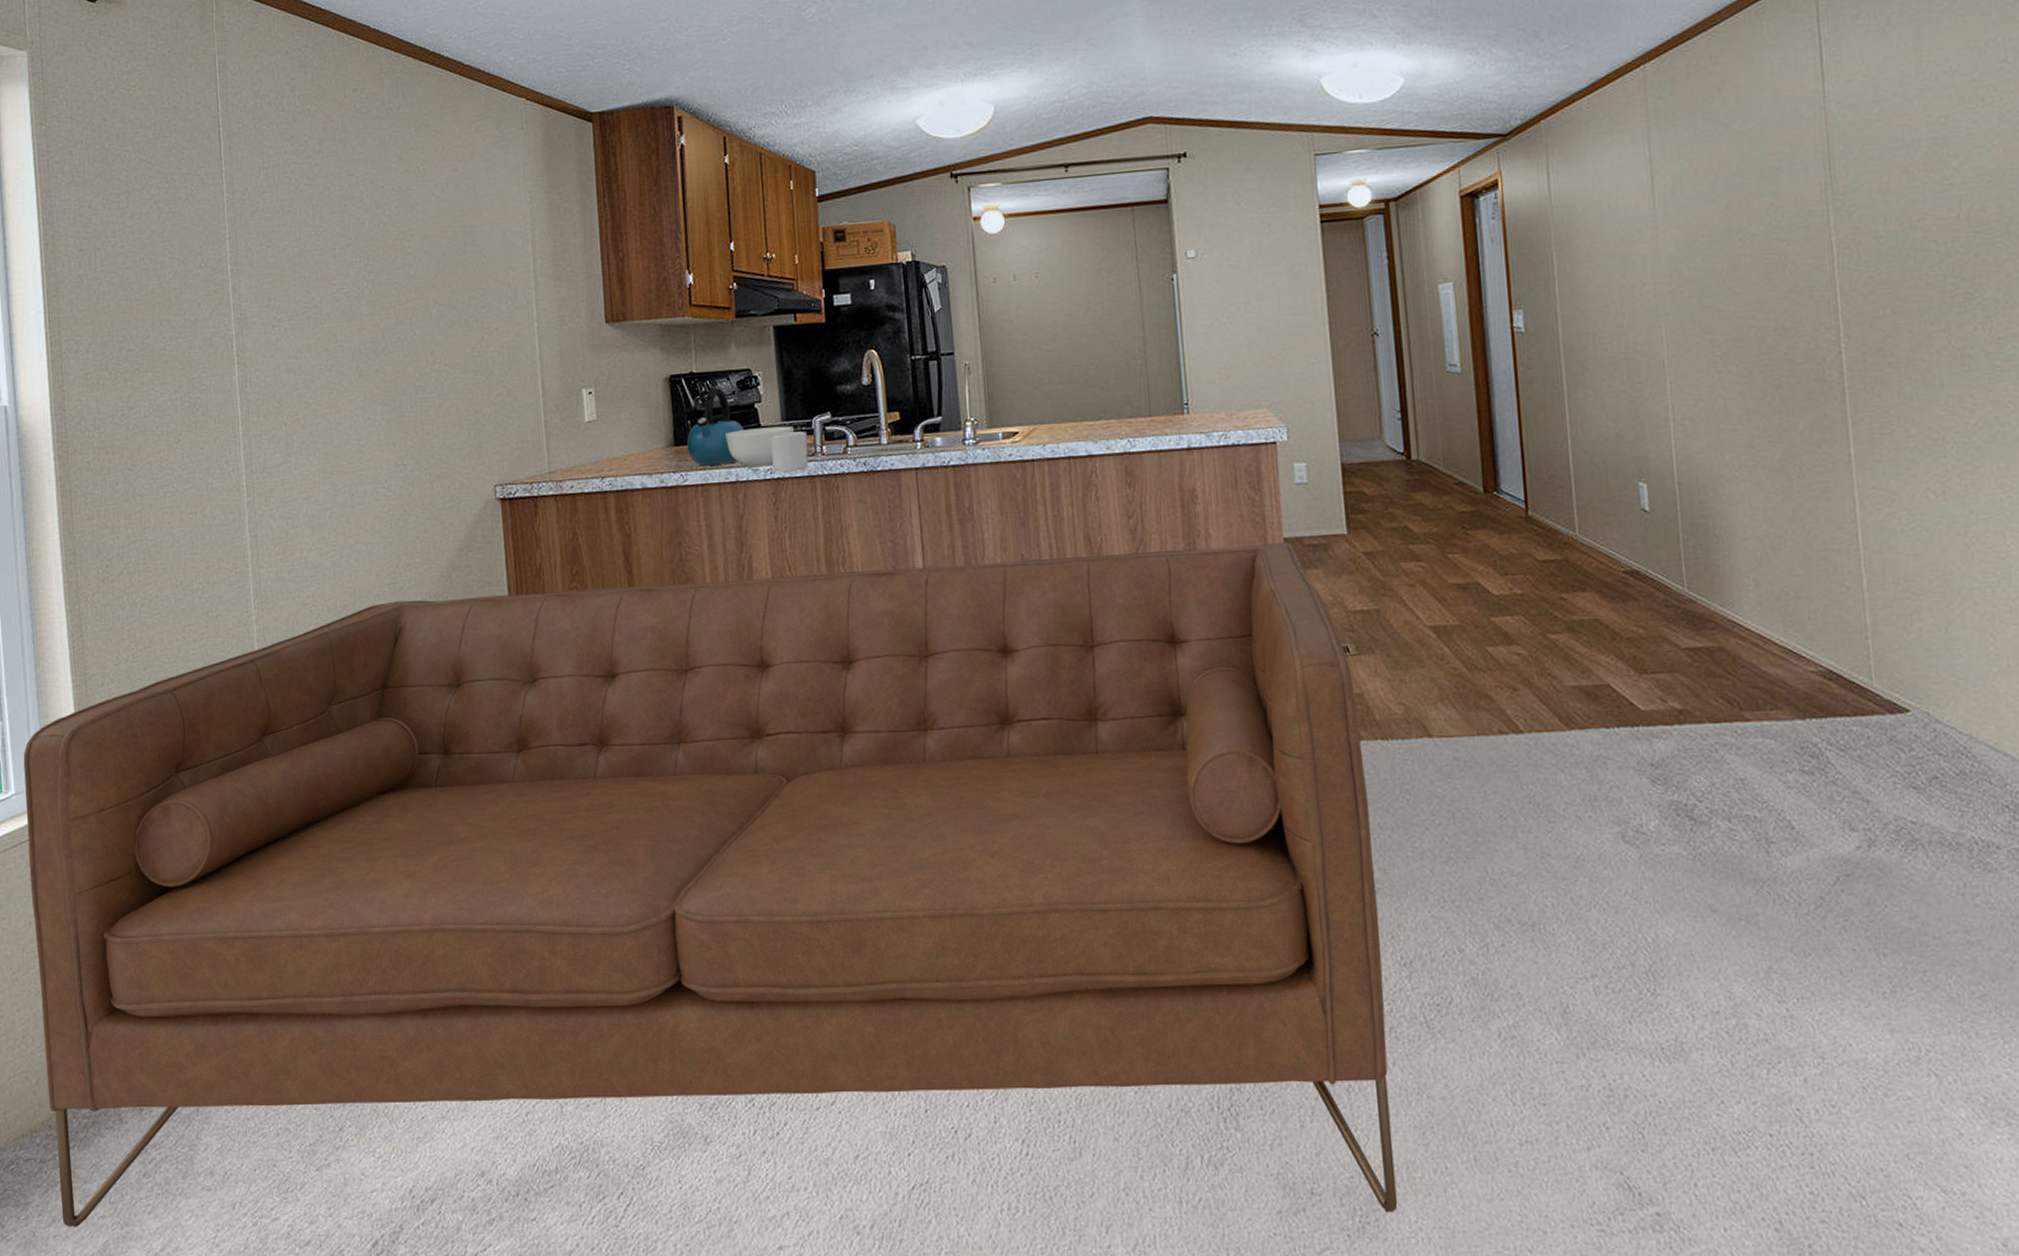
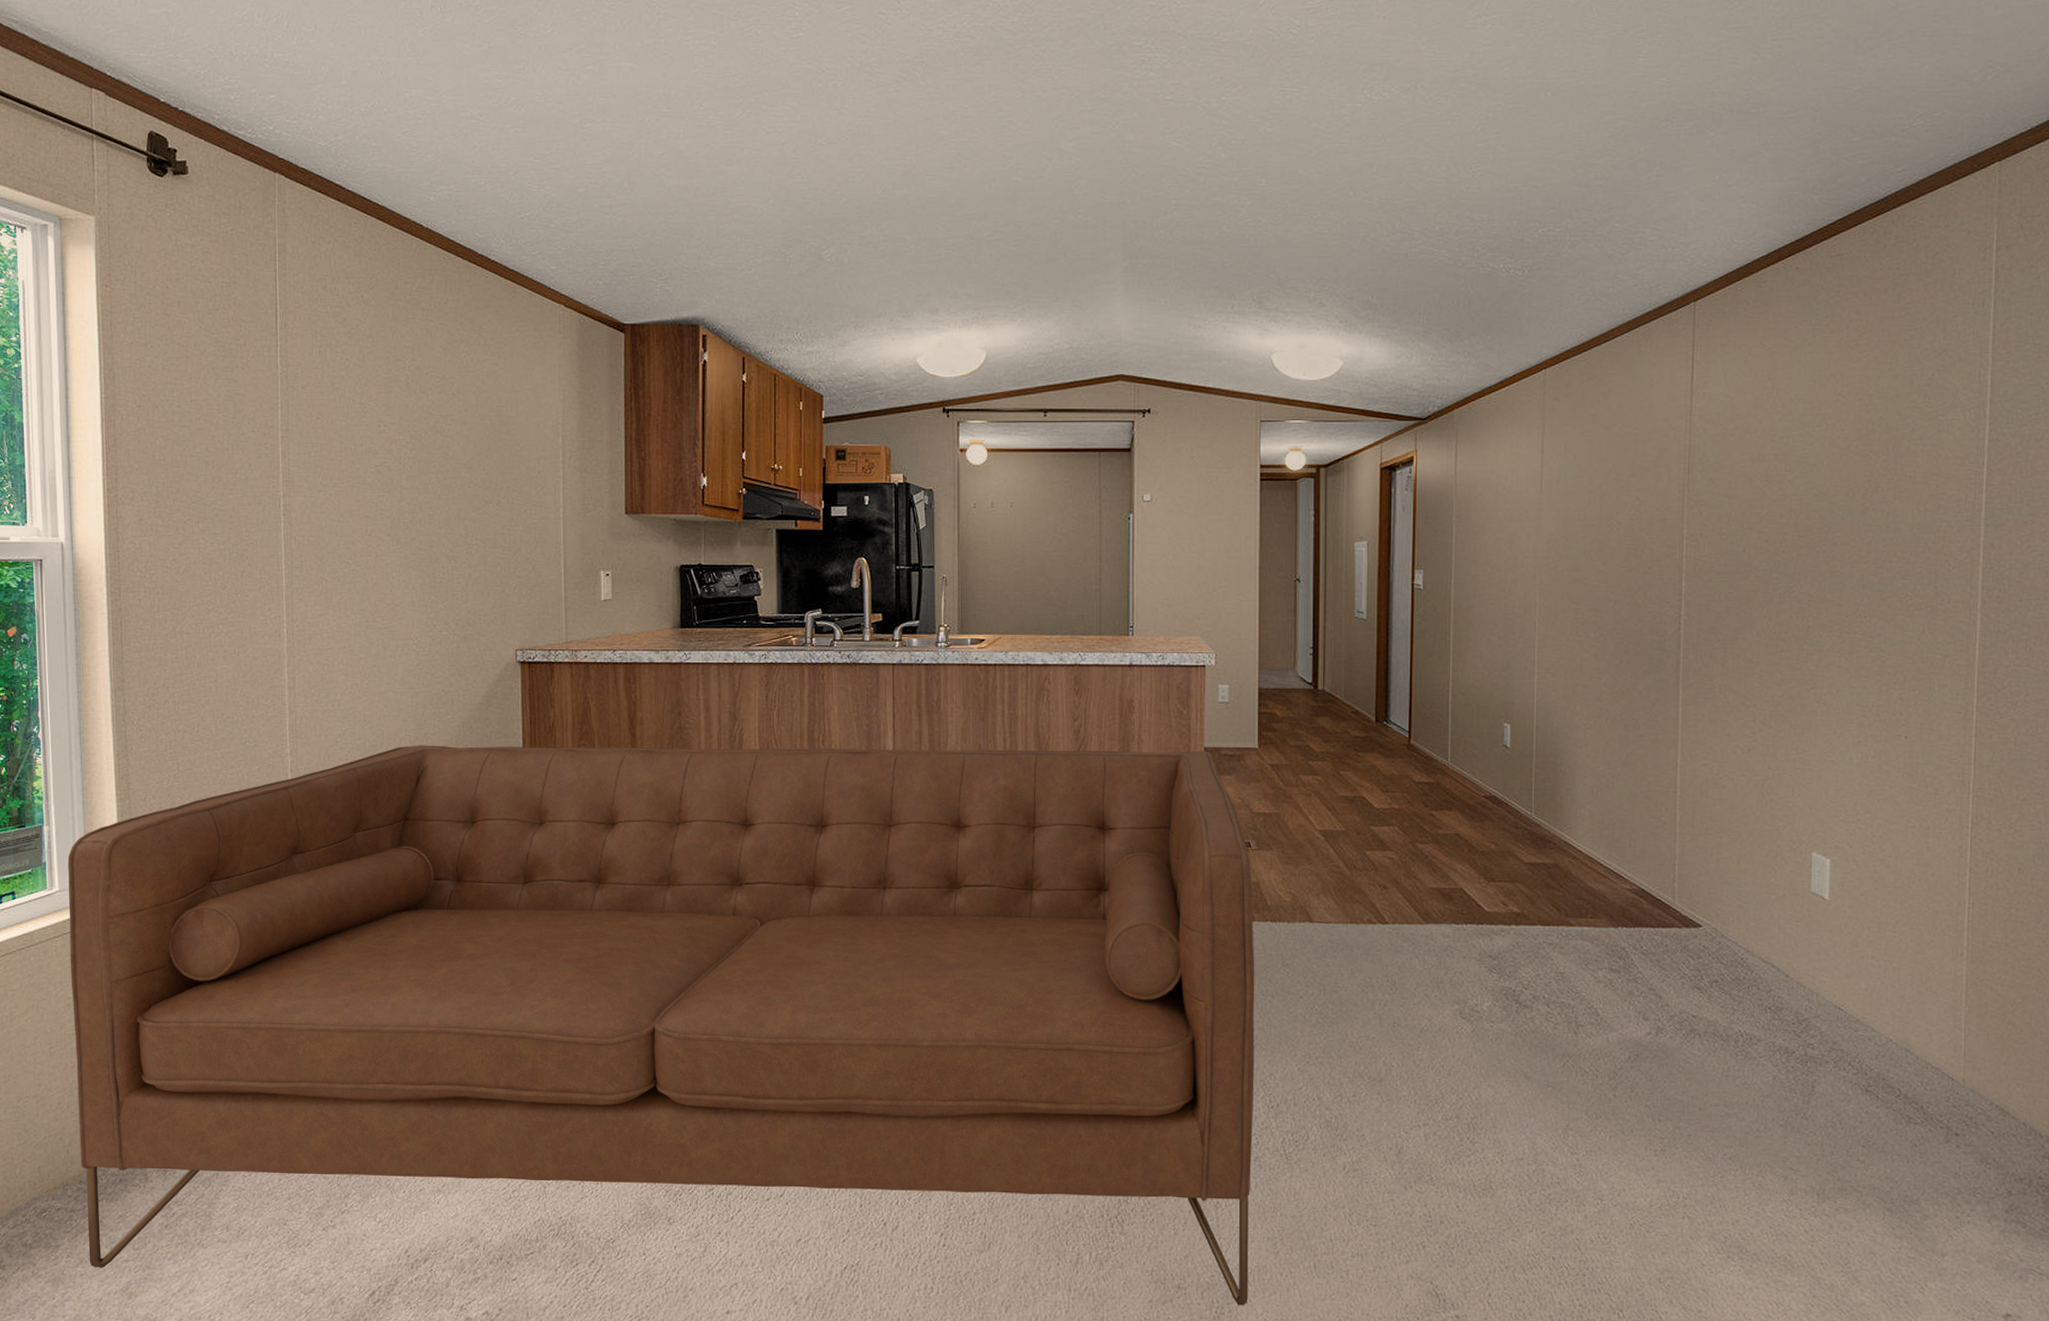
kettle: present [686,388,744,466] -> none [691,580,743,647]
bowl: present [724,426,795,468] -> none [726,618,789,652]
mug: present [769,431,809,473] -> none [765,624,800,658]

